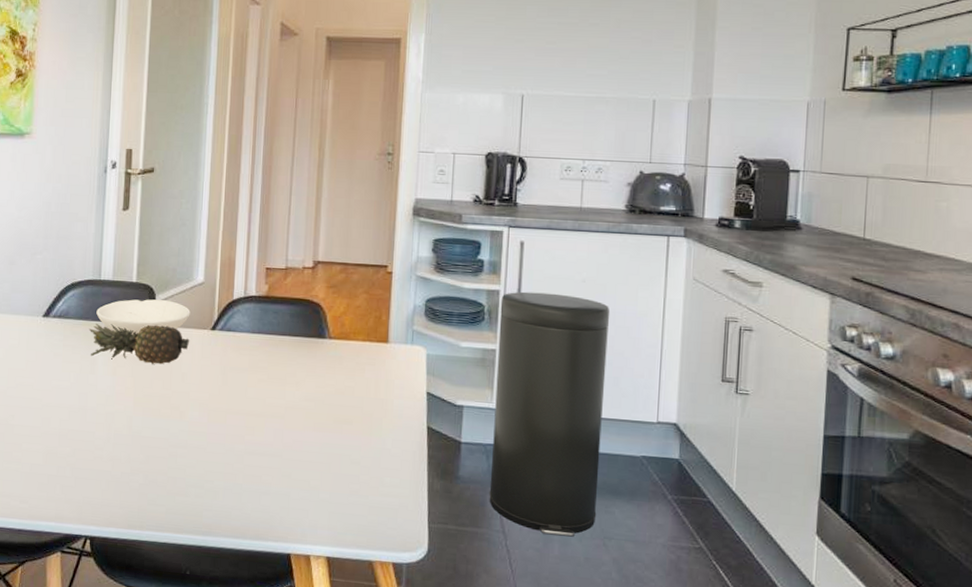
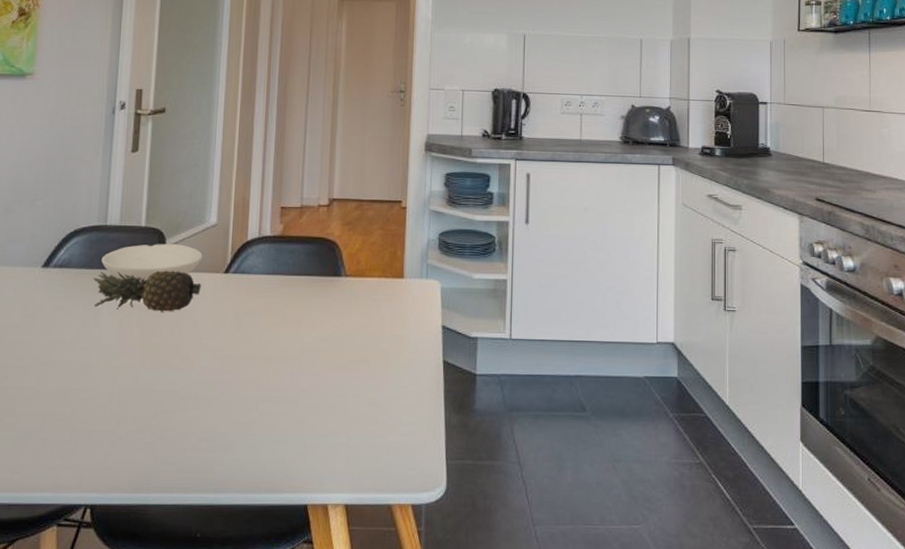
pedal bin: present [489,291,610,537] -> none [504,222,611,462]

